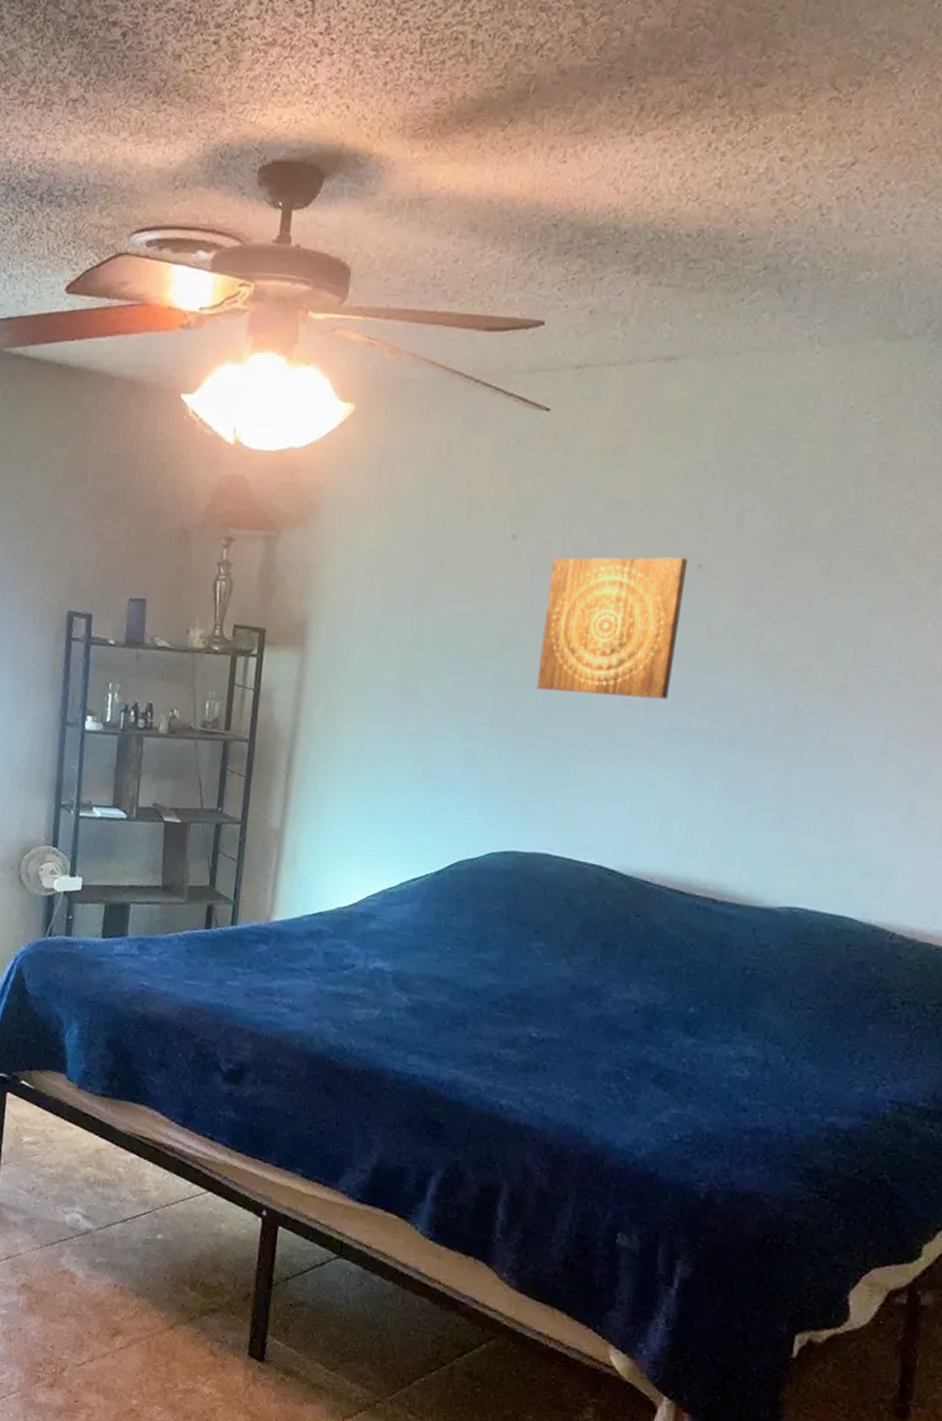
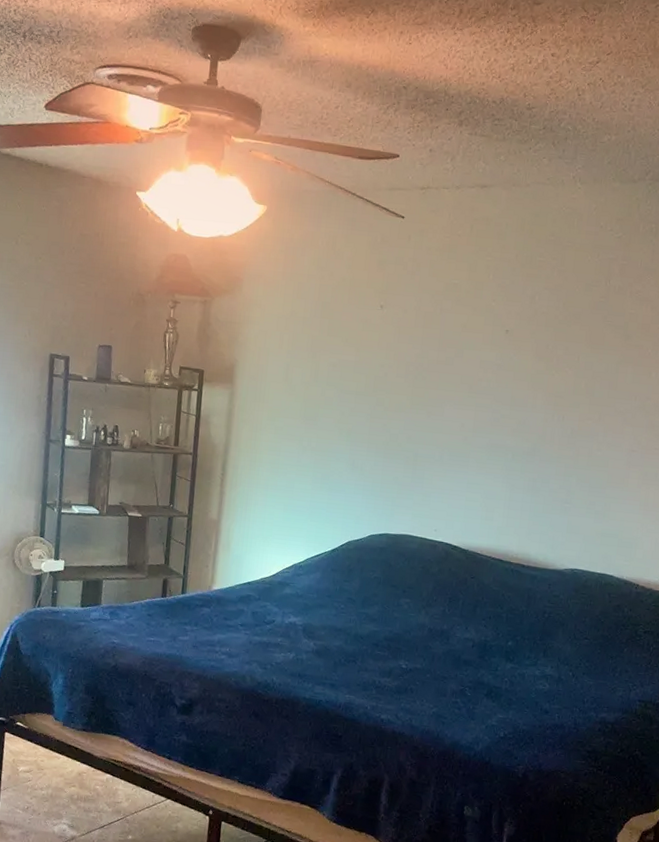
wall art: present [536,557,689,700] -> none [399,323,500,425]

